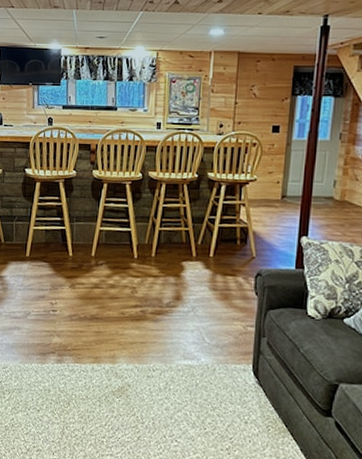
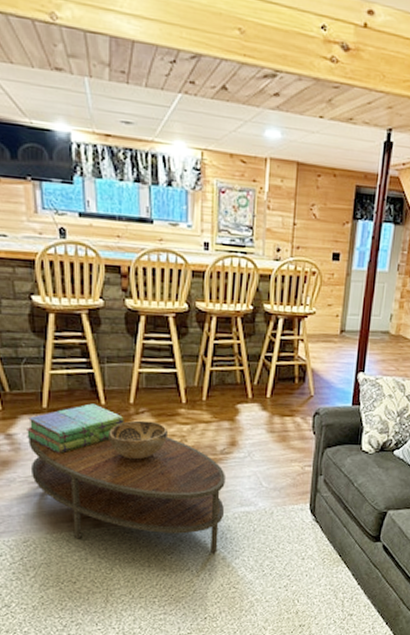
stack of books: none [12,254,86,296] -> present [25,403,124,454]
coffee table: none [13,280,170,403] -> present [28,437,225,554]
decorative bowl: none [73,271,121,306] -> present [109,420,167,460]

